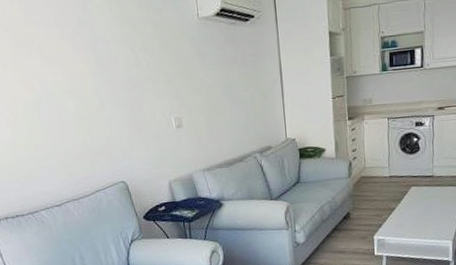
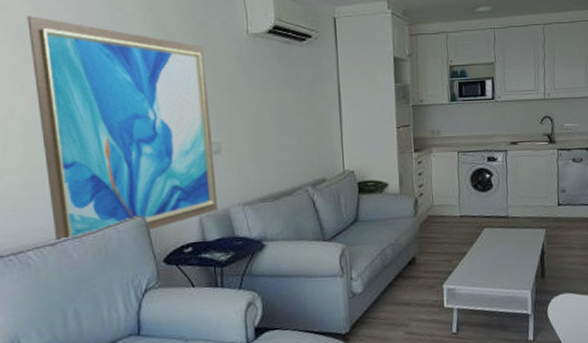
wall art: none [17,13,183,202] -> present [27,16,218,240]

